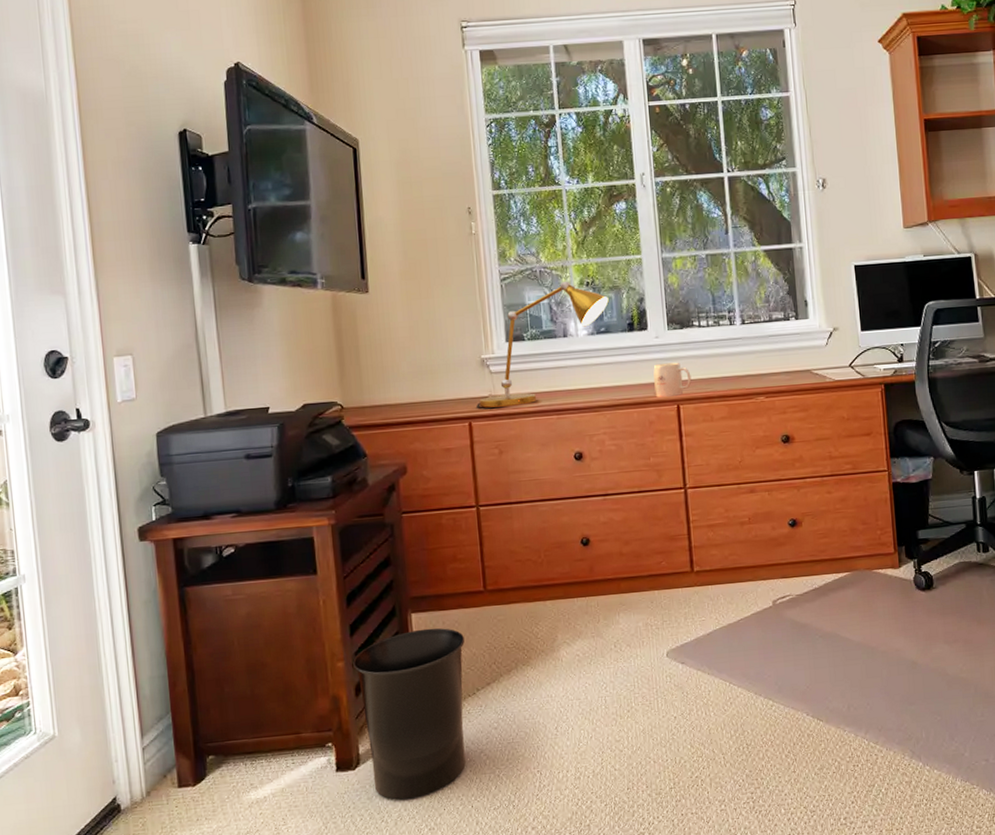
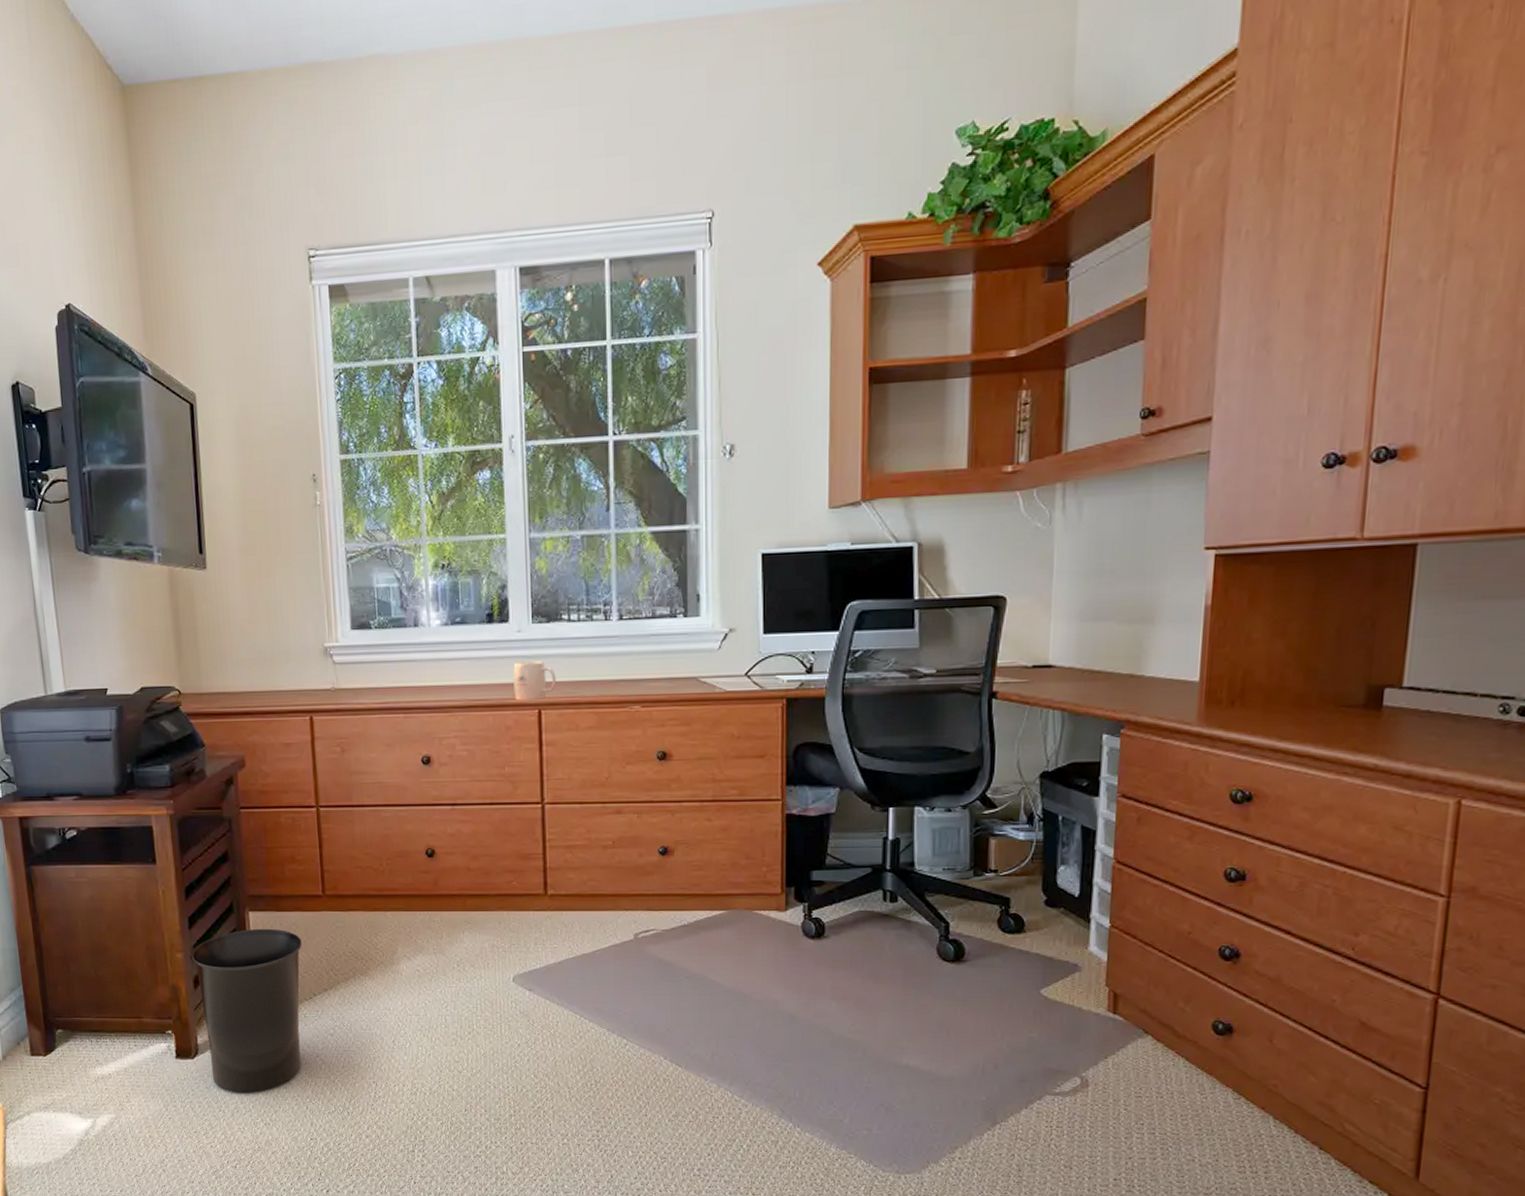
desk lamp: present [477,281,609,409] -> none [318,562,466,702]

